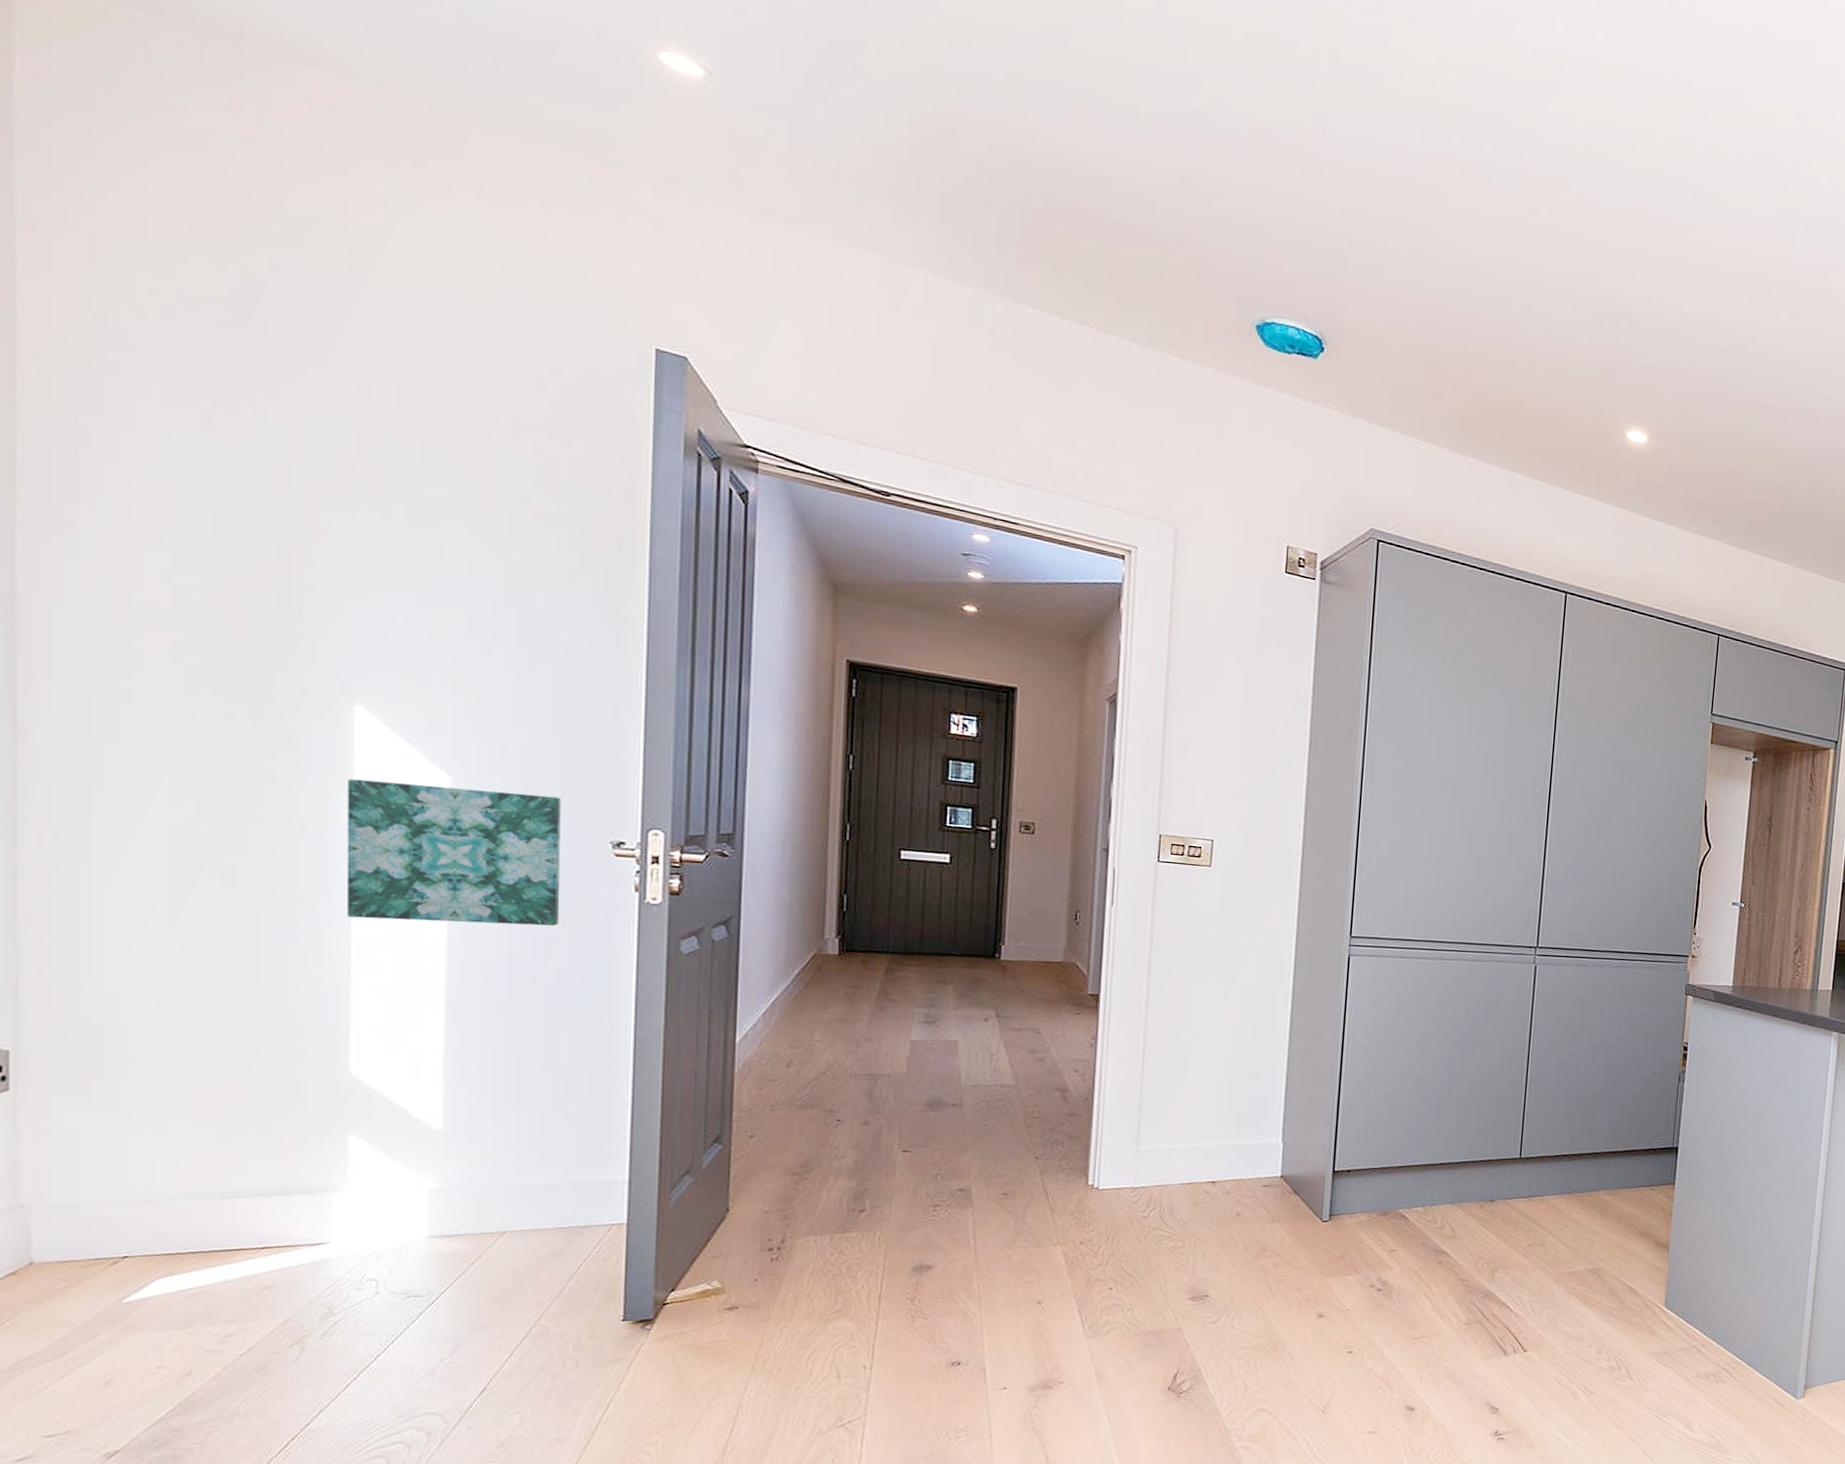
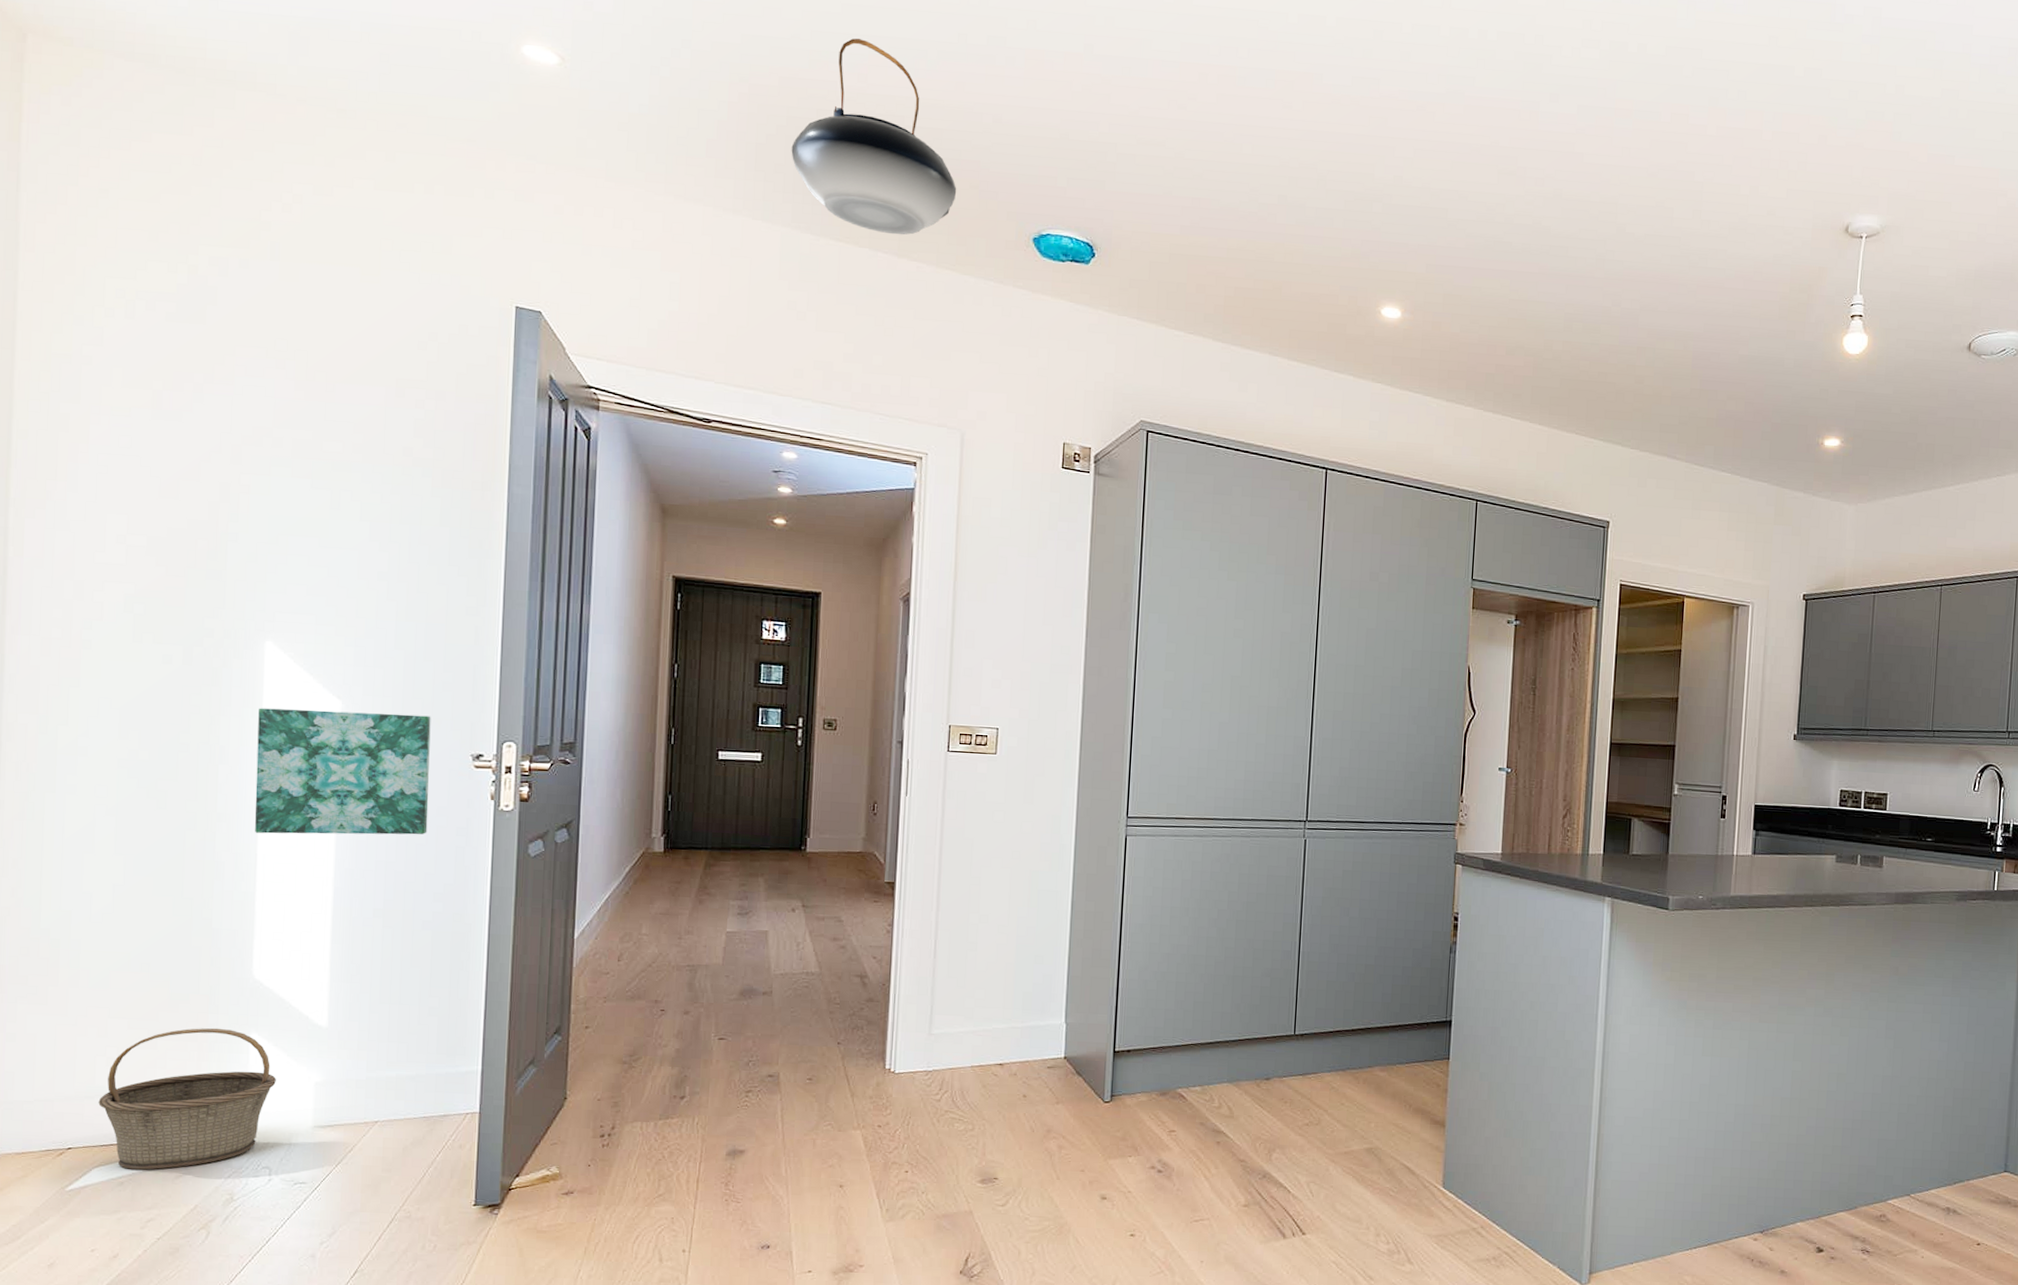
basket: none [160,1128,382,1281] -> present [98,1027,276,1170]
pendant light: none [982,85,1172,310] -> present [791,38,957,235]

